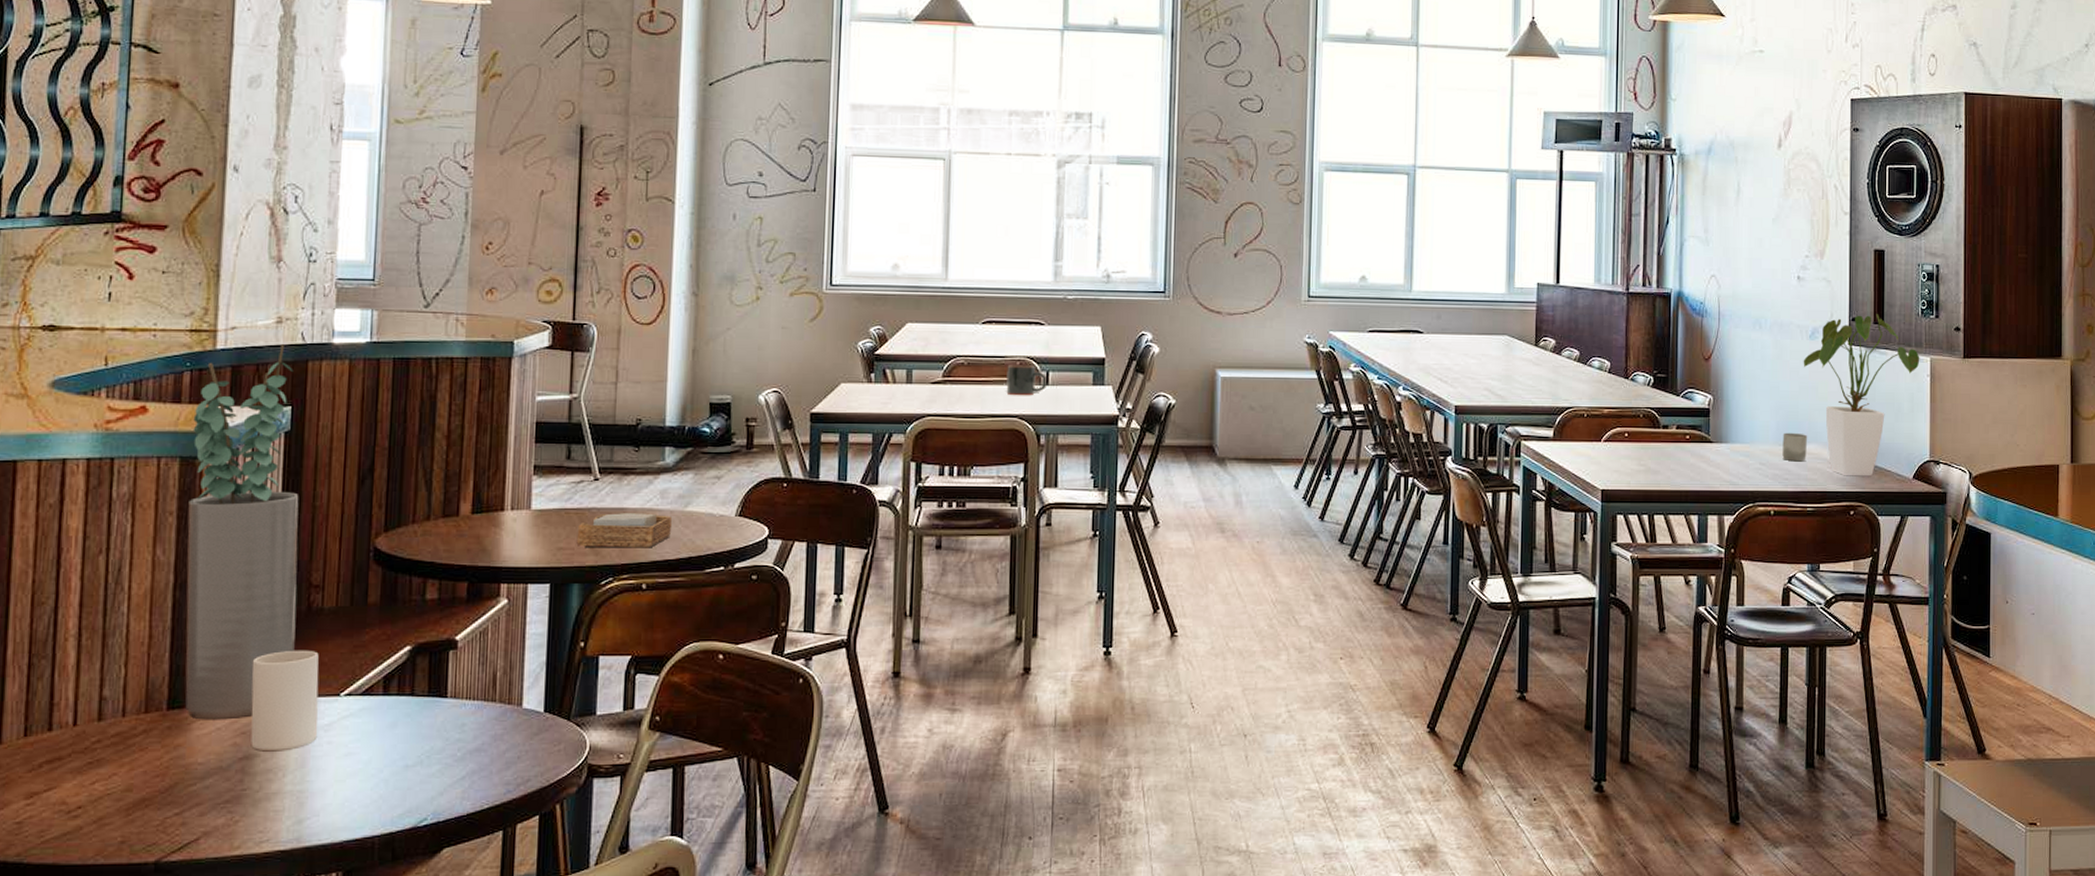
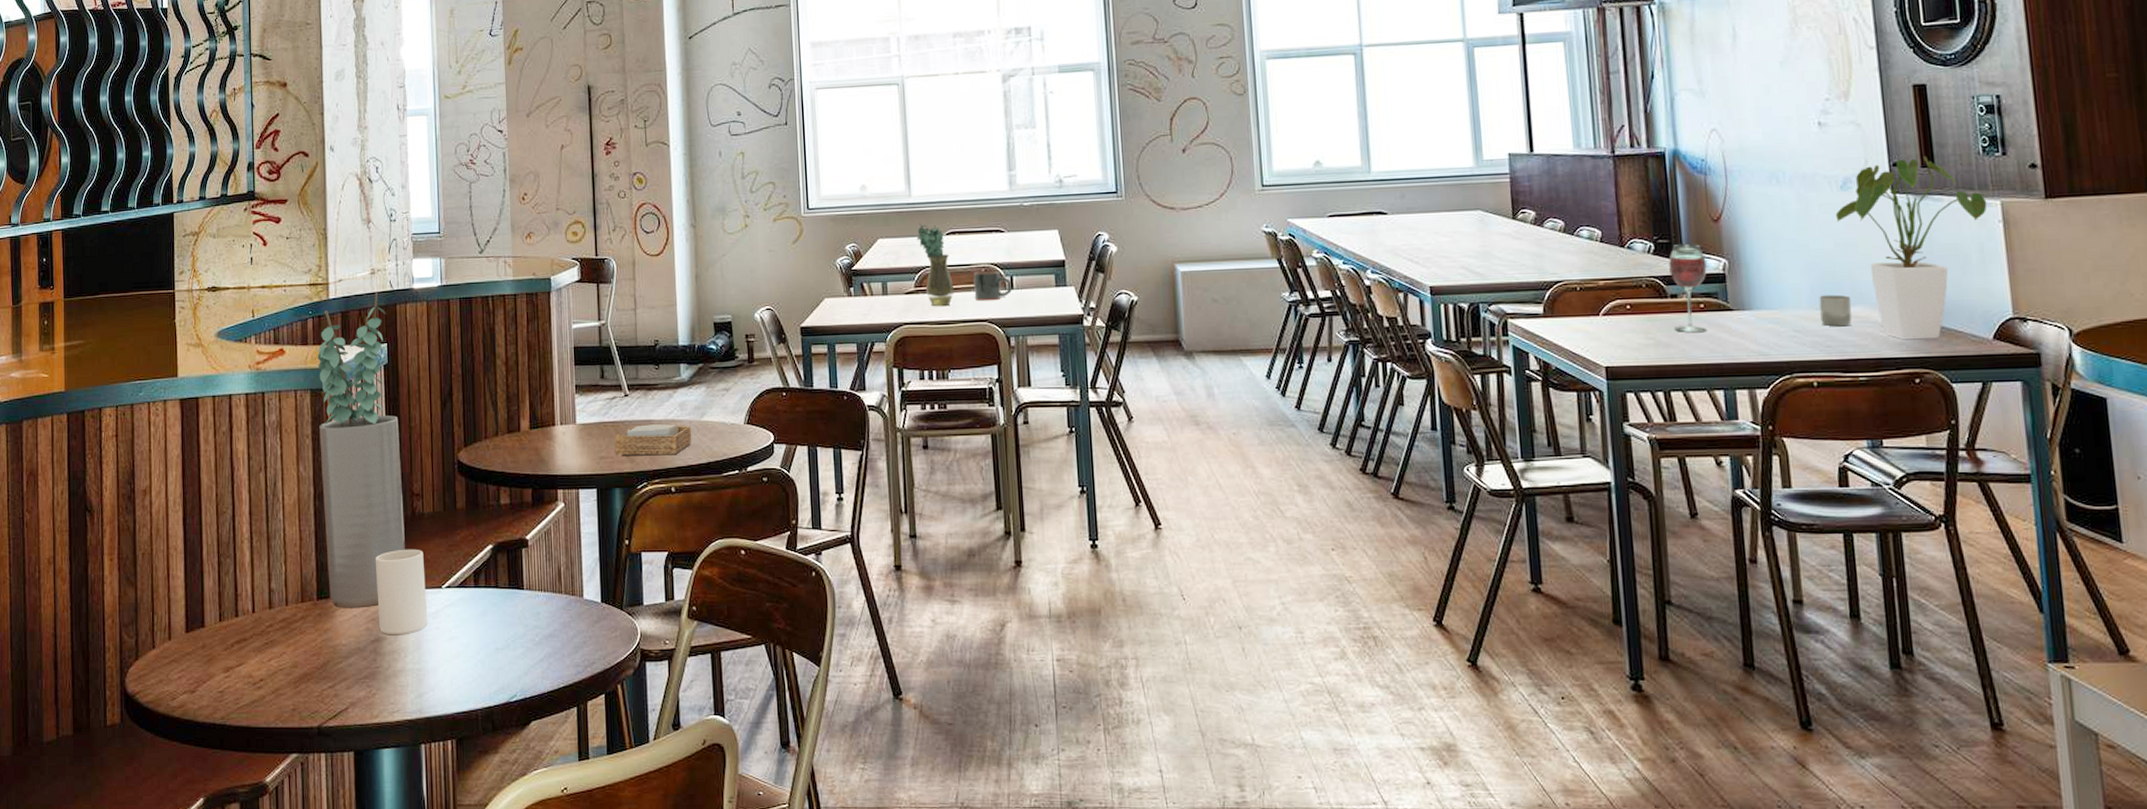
vase: none [949,308,986,398] -> present [916,222,955,306]
wineglass: none [1663,379,1695,462] -> present [1669,244,1707,333]

